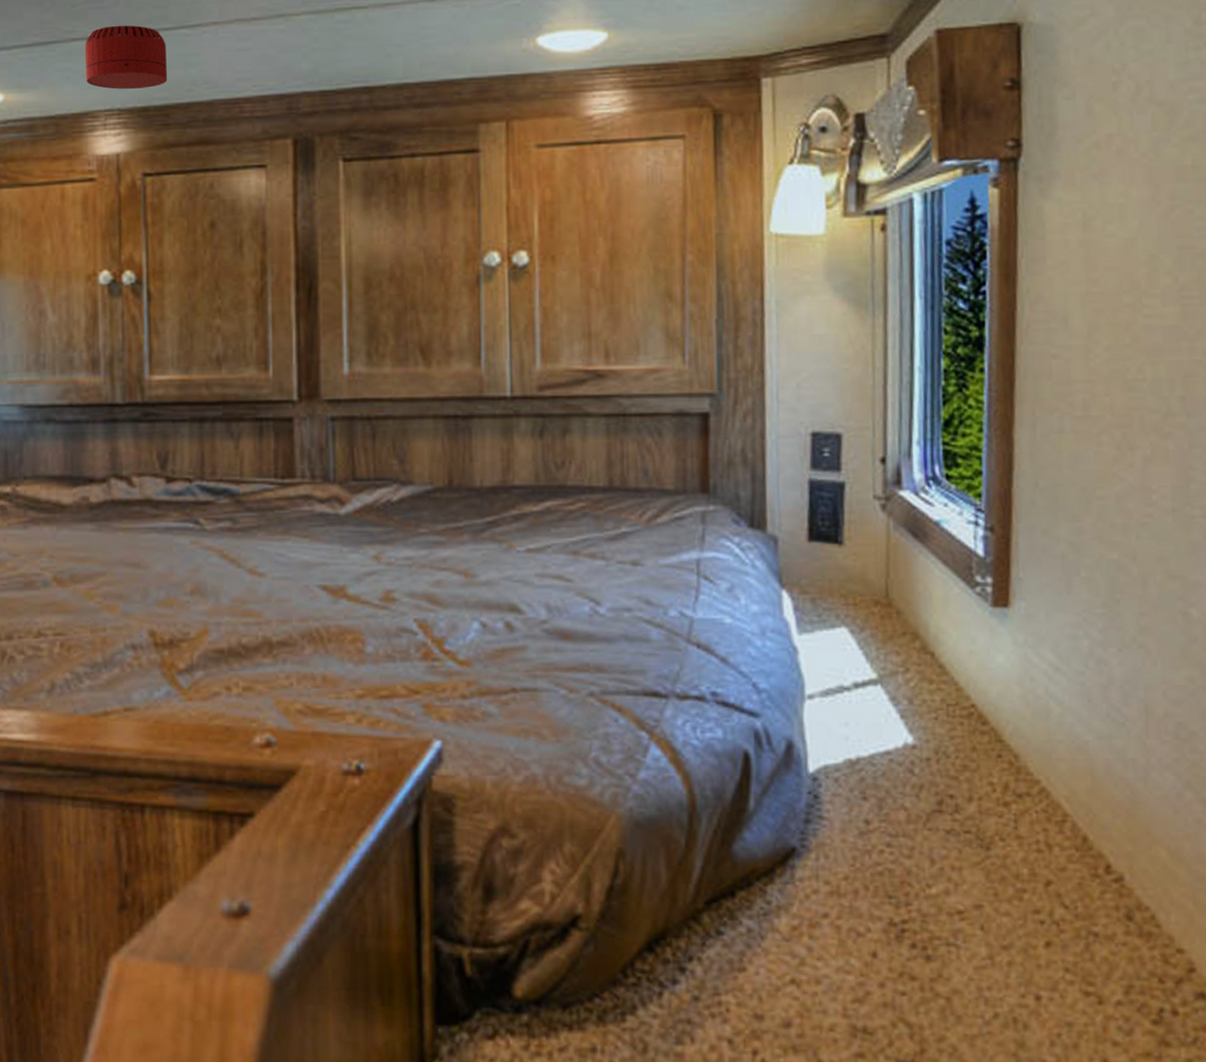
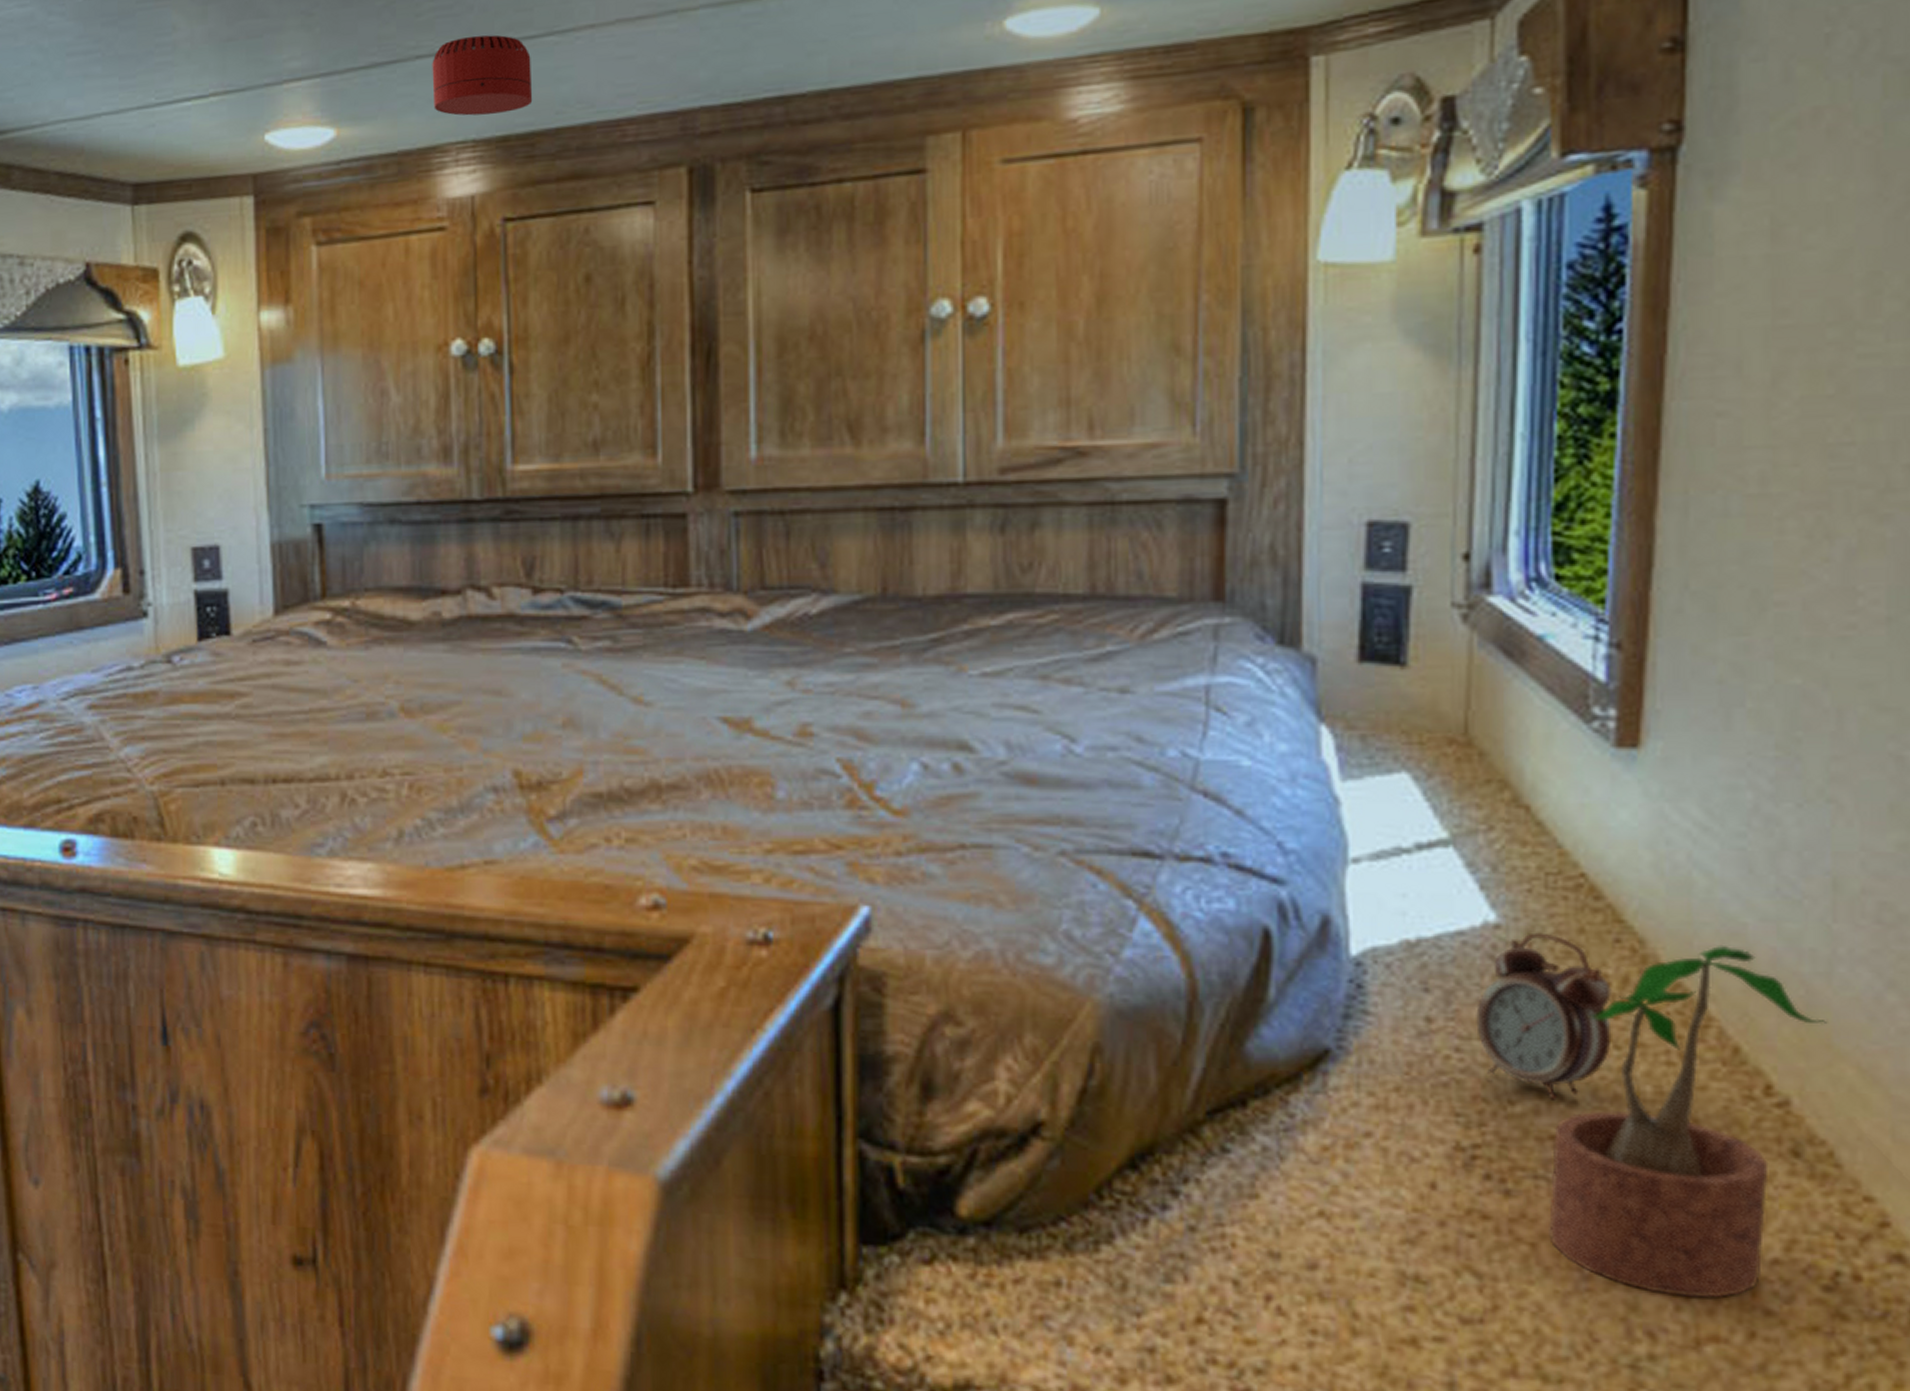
alarm clock: none [901,751,998,883] -> present [1476,932,1612,1101]
potted plant: none [958,757,1147,1035] -> present [1549,944,1828,1298]

